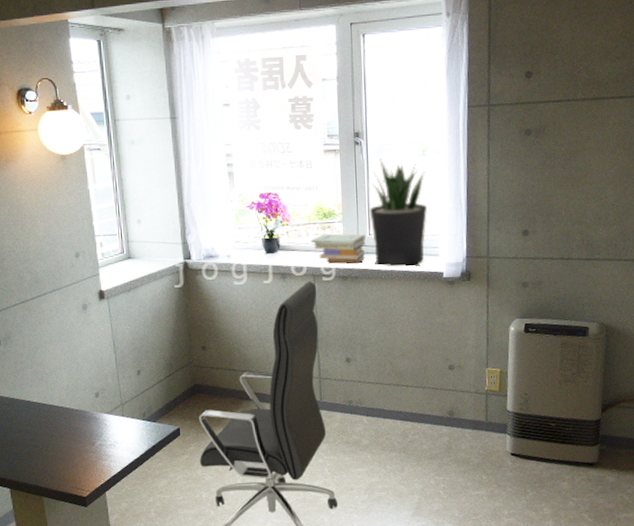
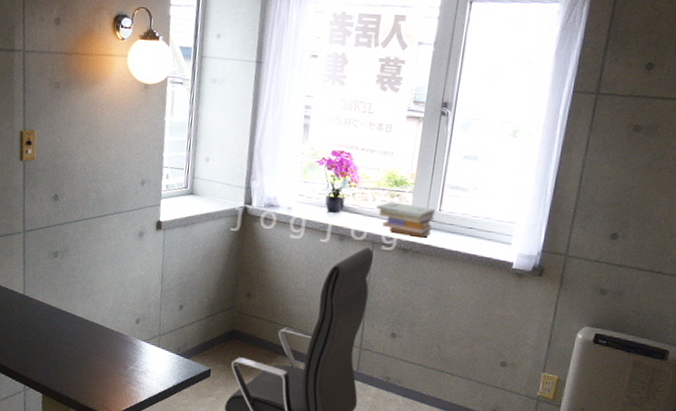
planter: present [369,159,427,268] -> none [441,133,513,251]

